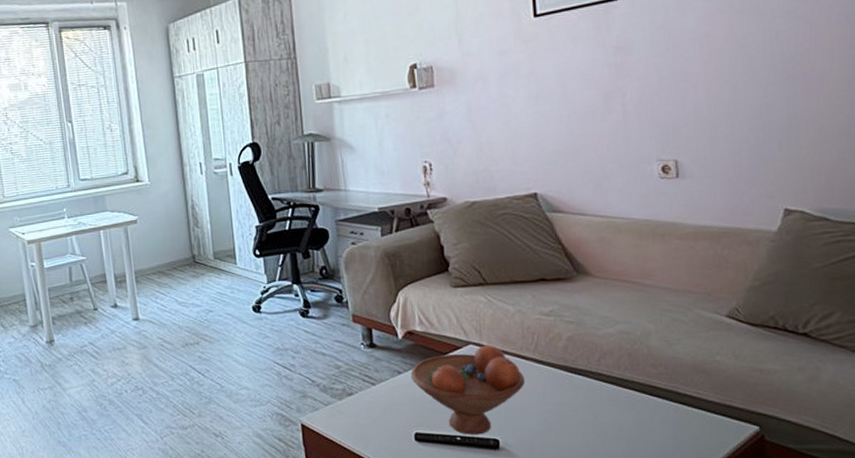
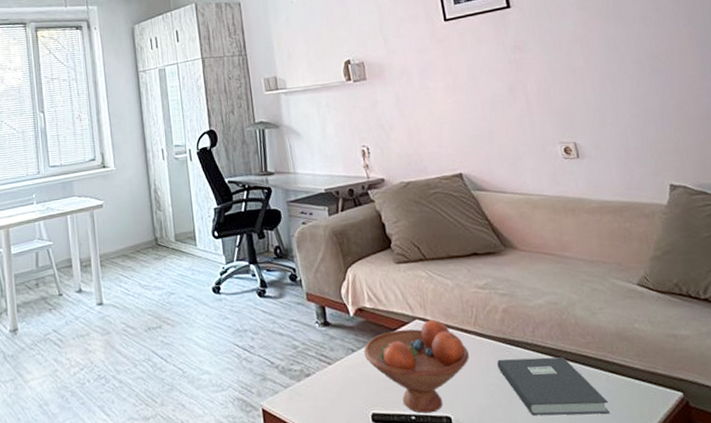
book: none [555,386,674,444] -> present [497,357,611,416]

